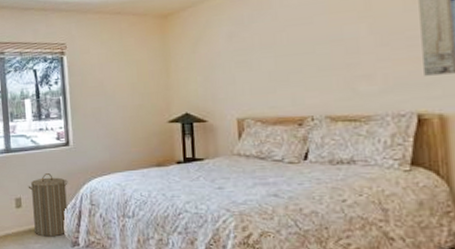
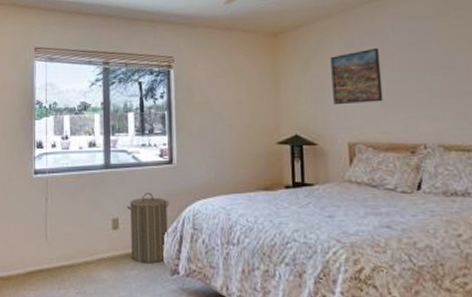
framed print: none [219,24,272,83] -> present [330,47,384,105]

